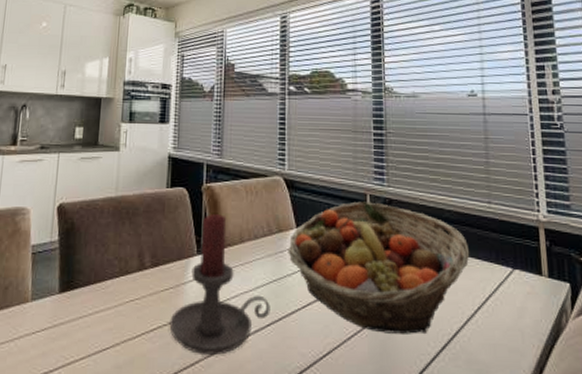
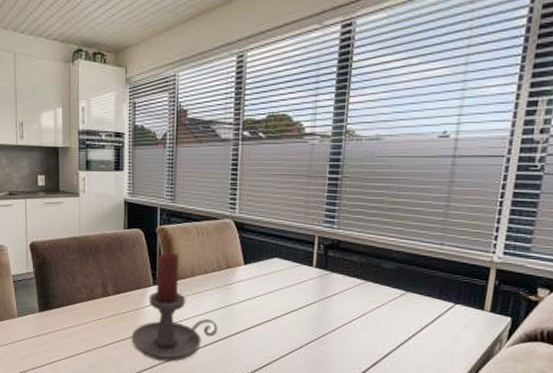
fruit basket: present [288,201,470,334] -> none [235,242,413,354]

